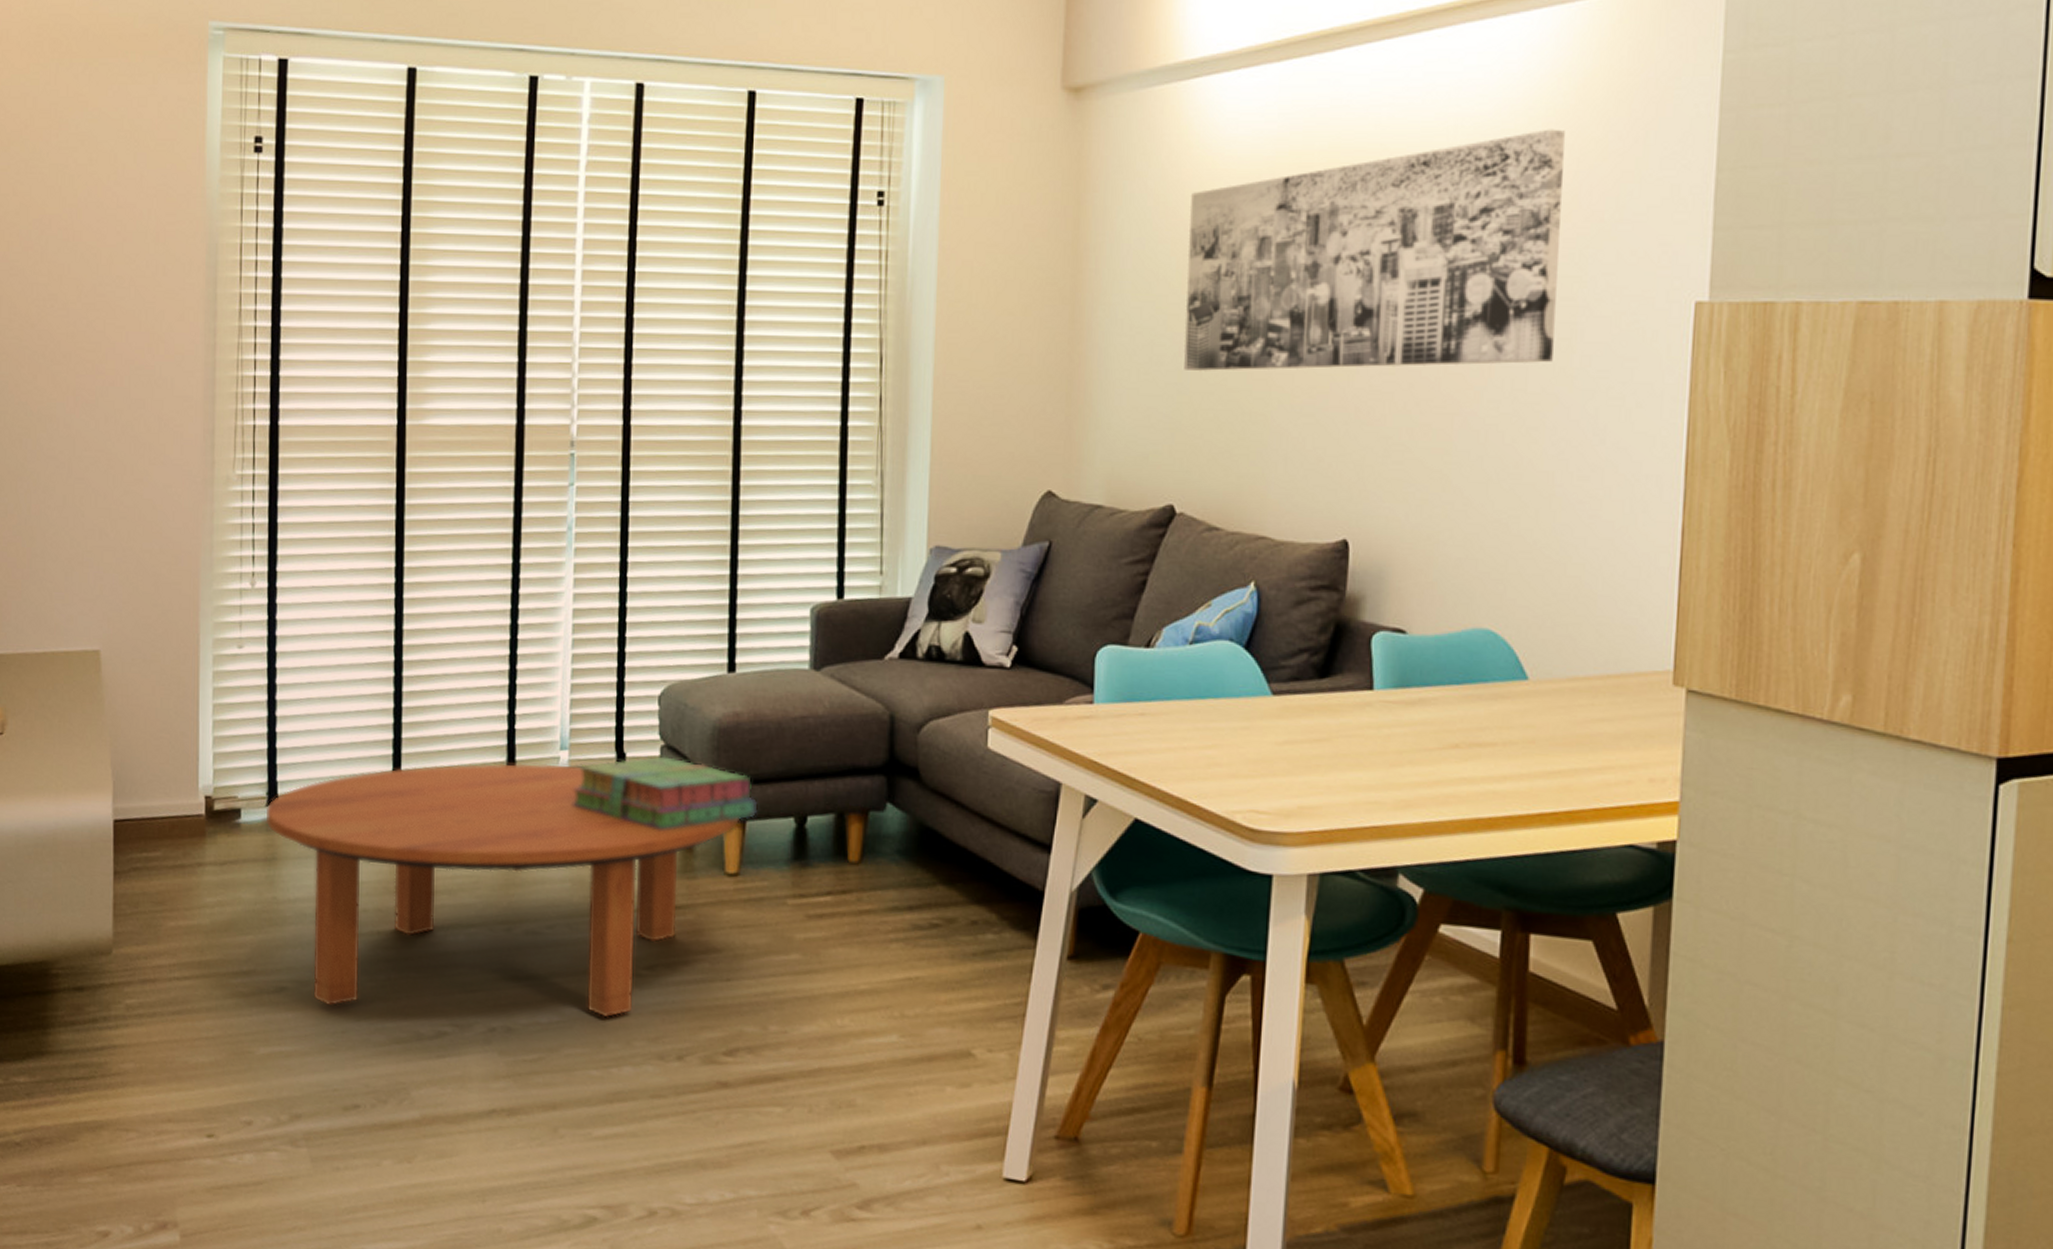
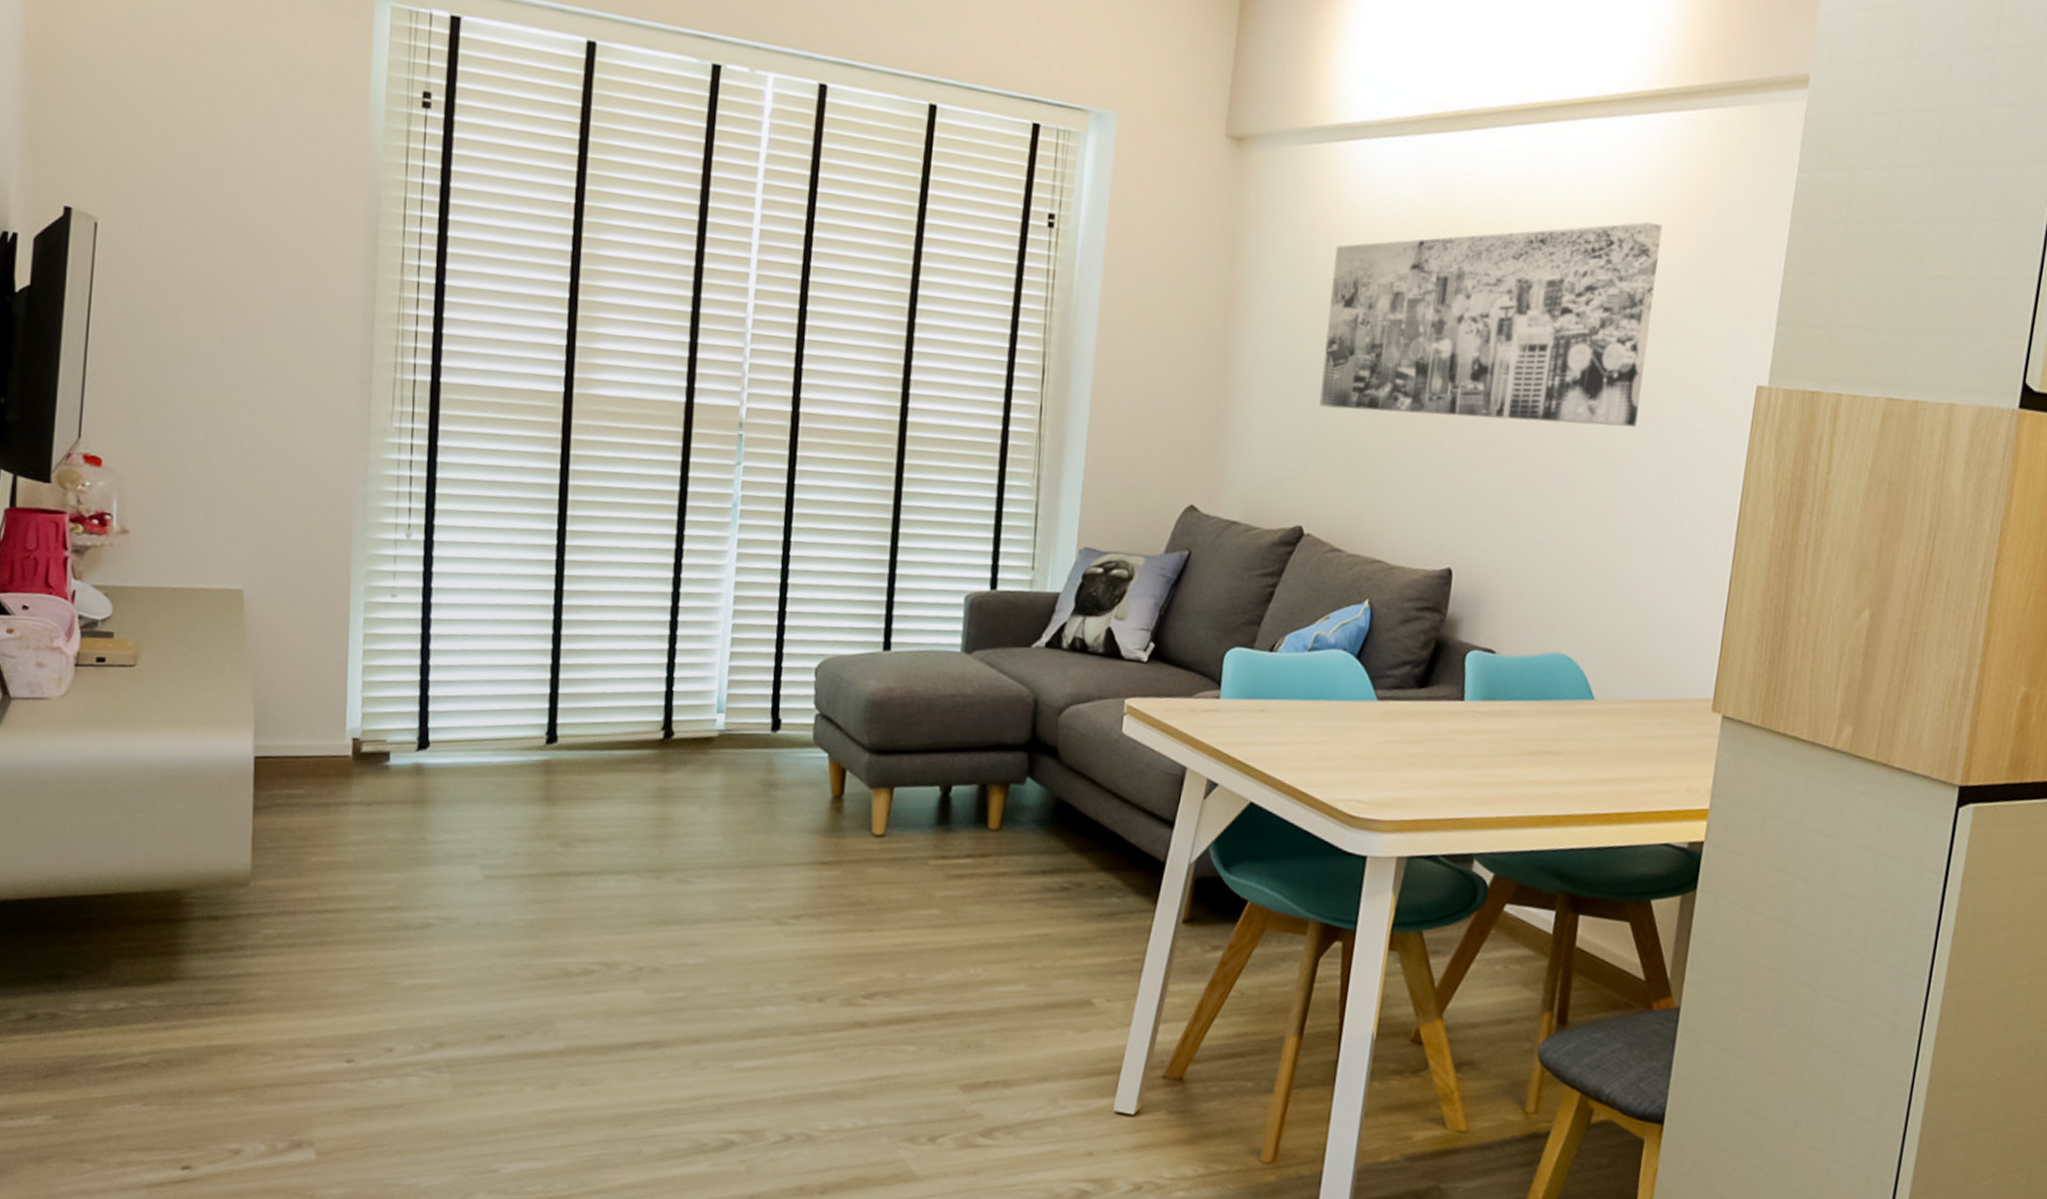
coffee table: present [265,763,741,1018] -> none [415,721,889,962]
stack of books: present [572,756,758,830] -> none [726,723,906,792]

